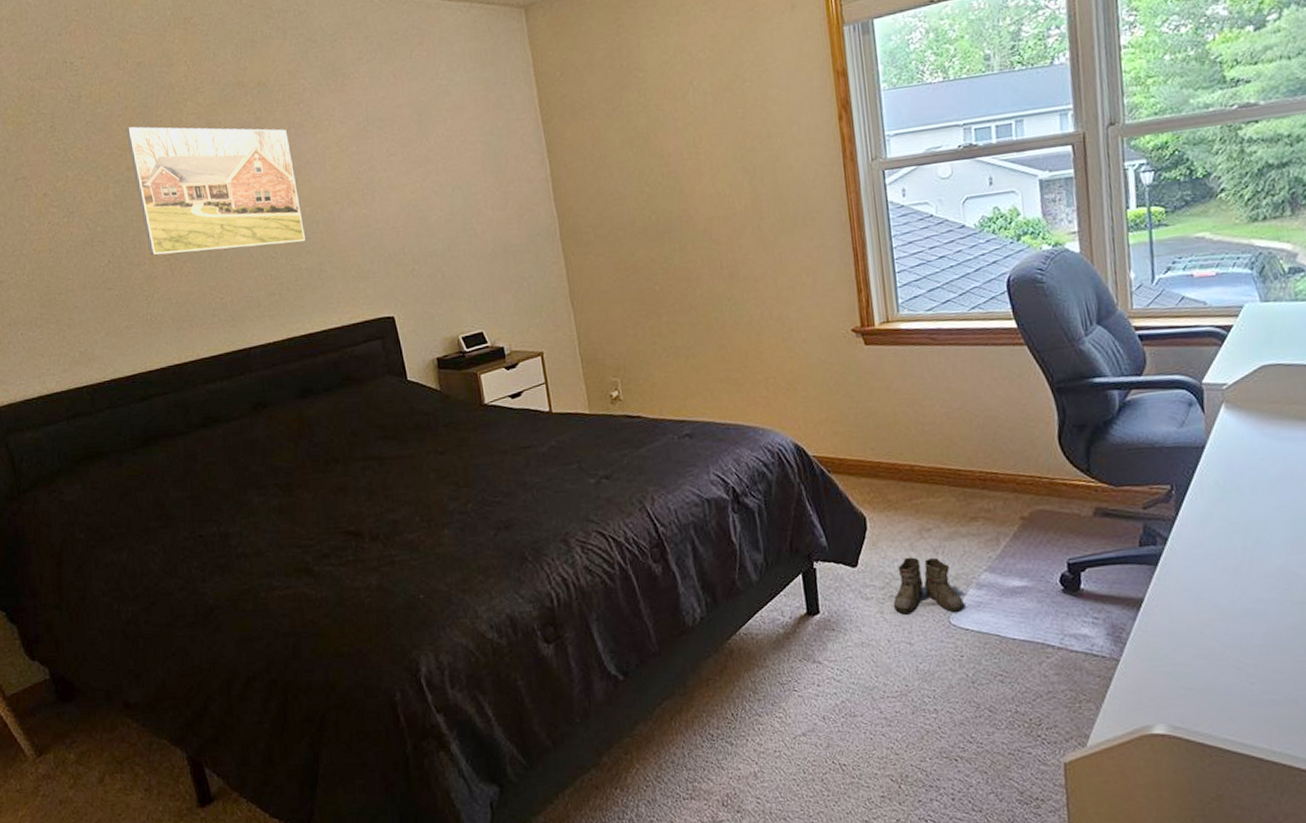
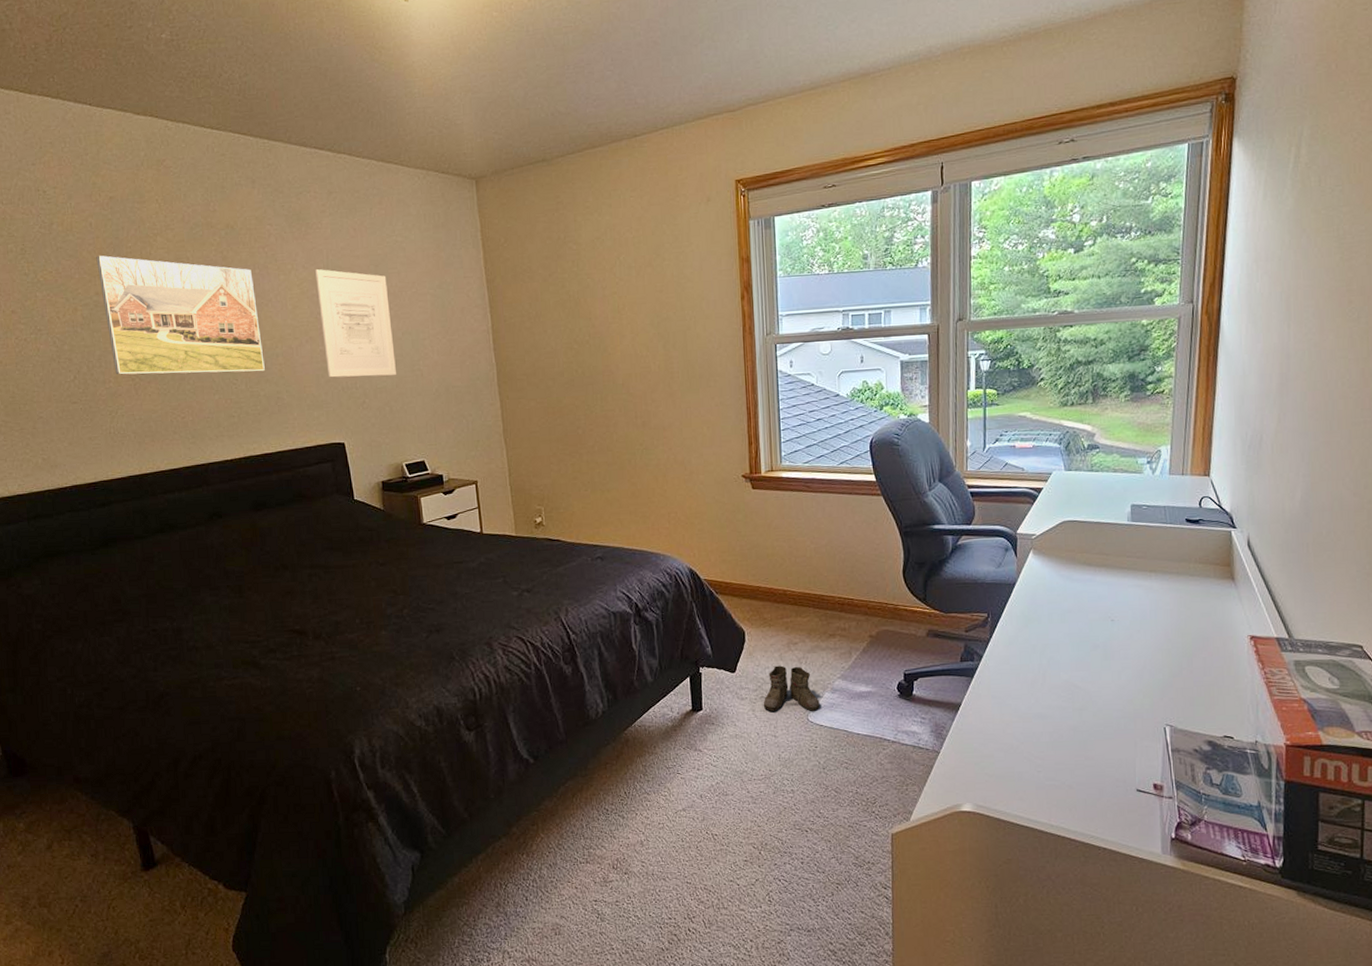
wall art: none [354,123,447,244] -> present [315,269,396,378]

